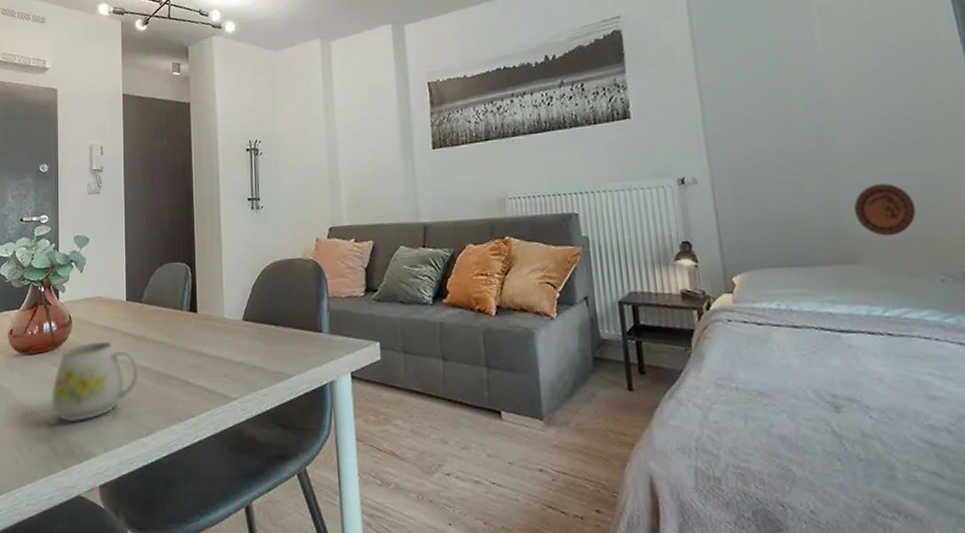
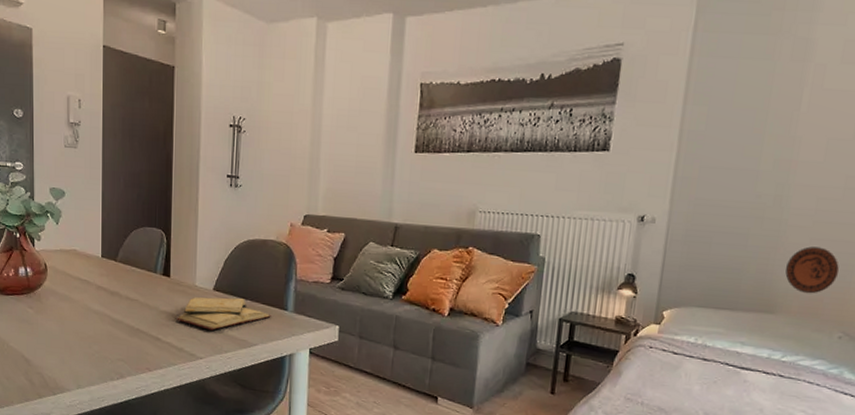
mug: present [51,341,140,423] -> none [27,291,113,360]
diary: none [205,326,306,366] -> present [175,297,271,330]

